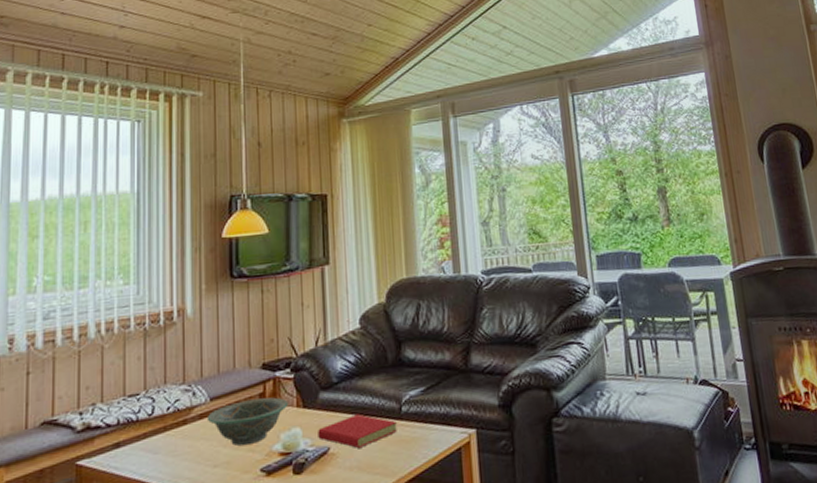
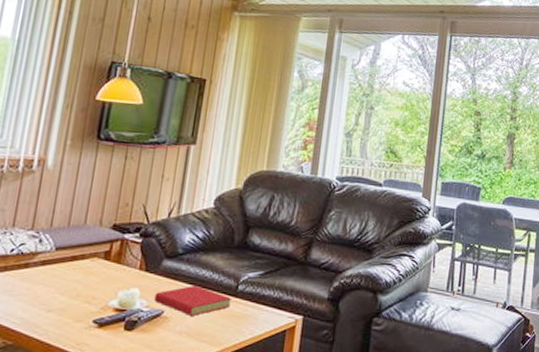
decorative bowl: present [206,397,289,446] -> none [48,255,132,297]

